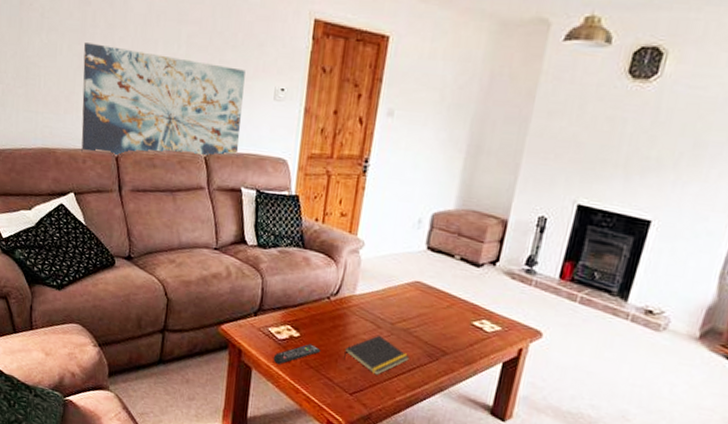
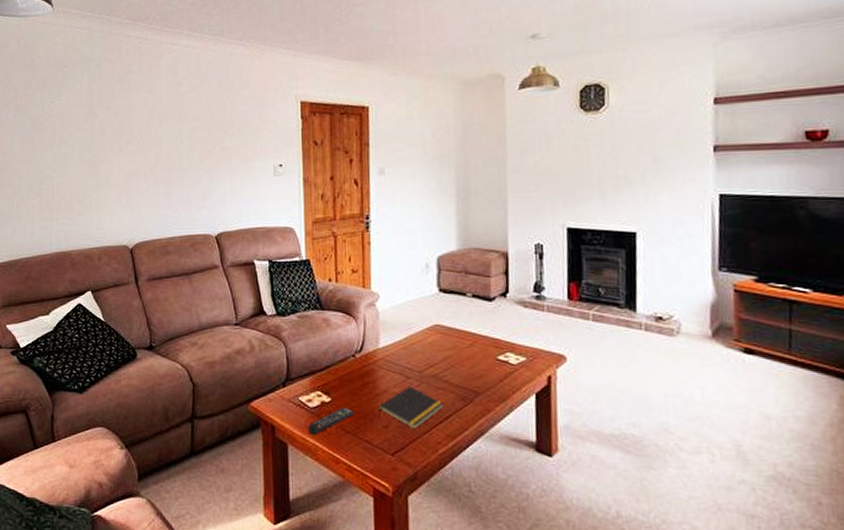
wall art: present [81,43,246,157] -> none [94,149,247,250]

